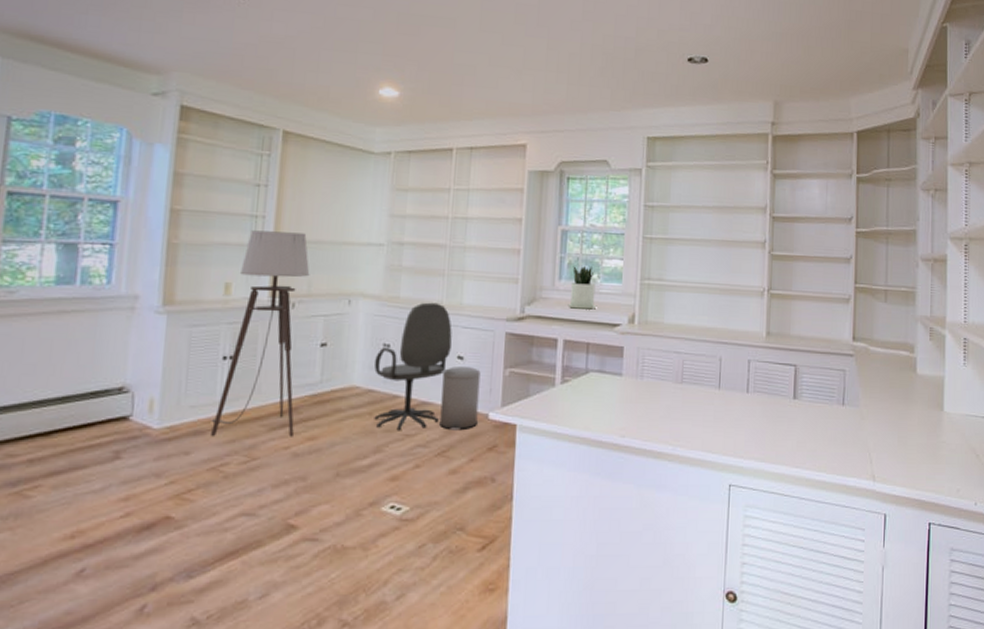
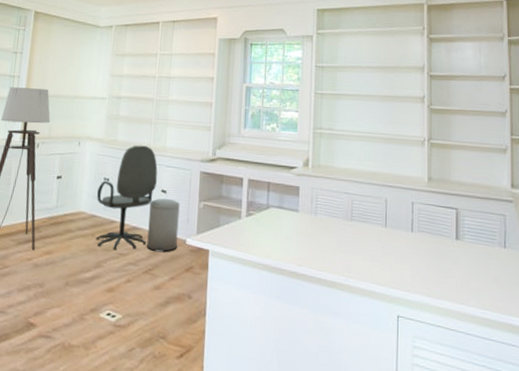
planter: present [568,266,597,310] -> none [251,117,276,154]

